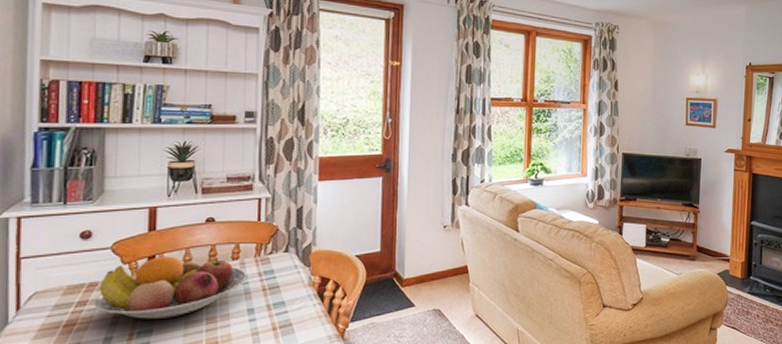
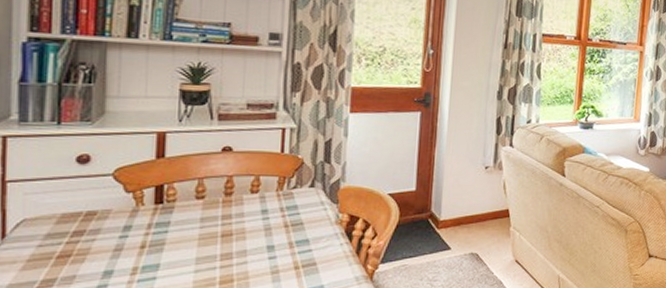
fruit bowl: present [93,256,246,319] -> none [92,186,267,253]

